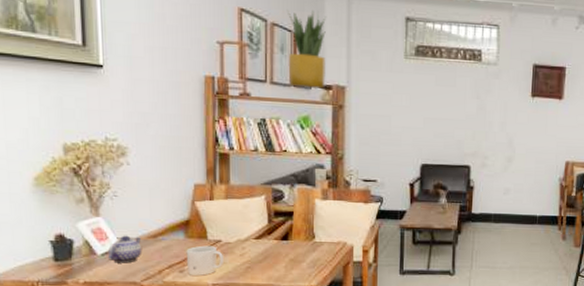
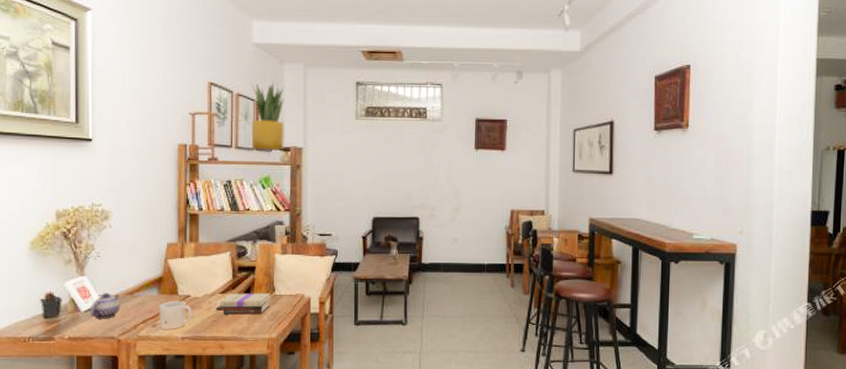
books: none [250,239,310,262] -> present [216,293,270,315]

